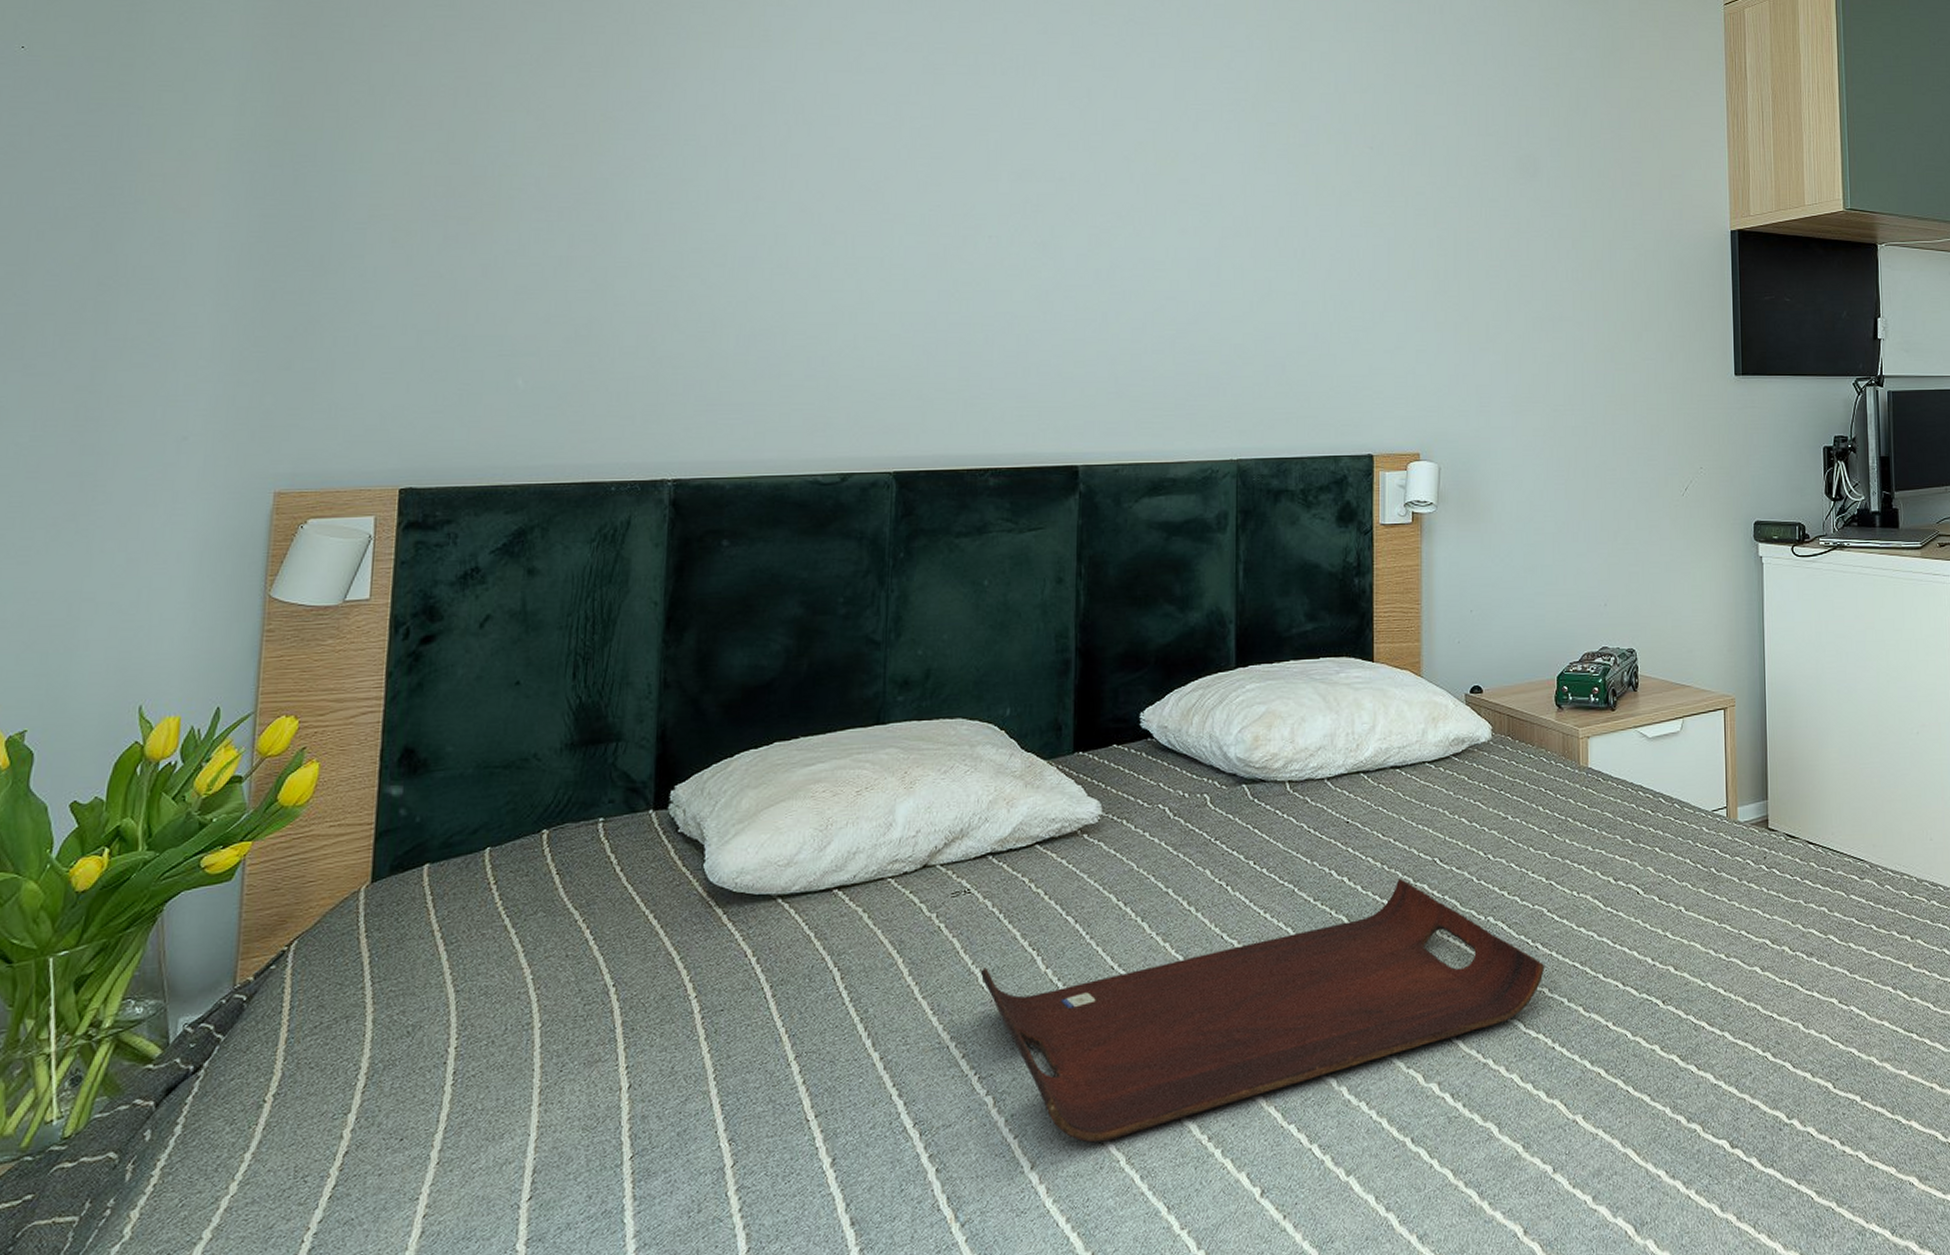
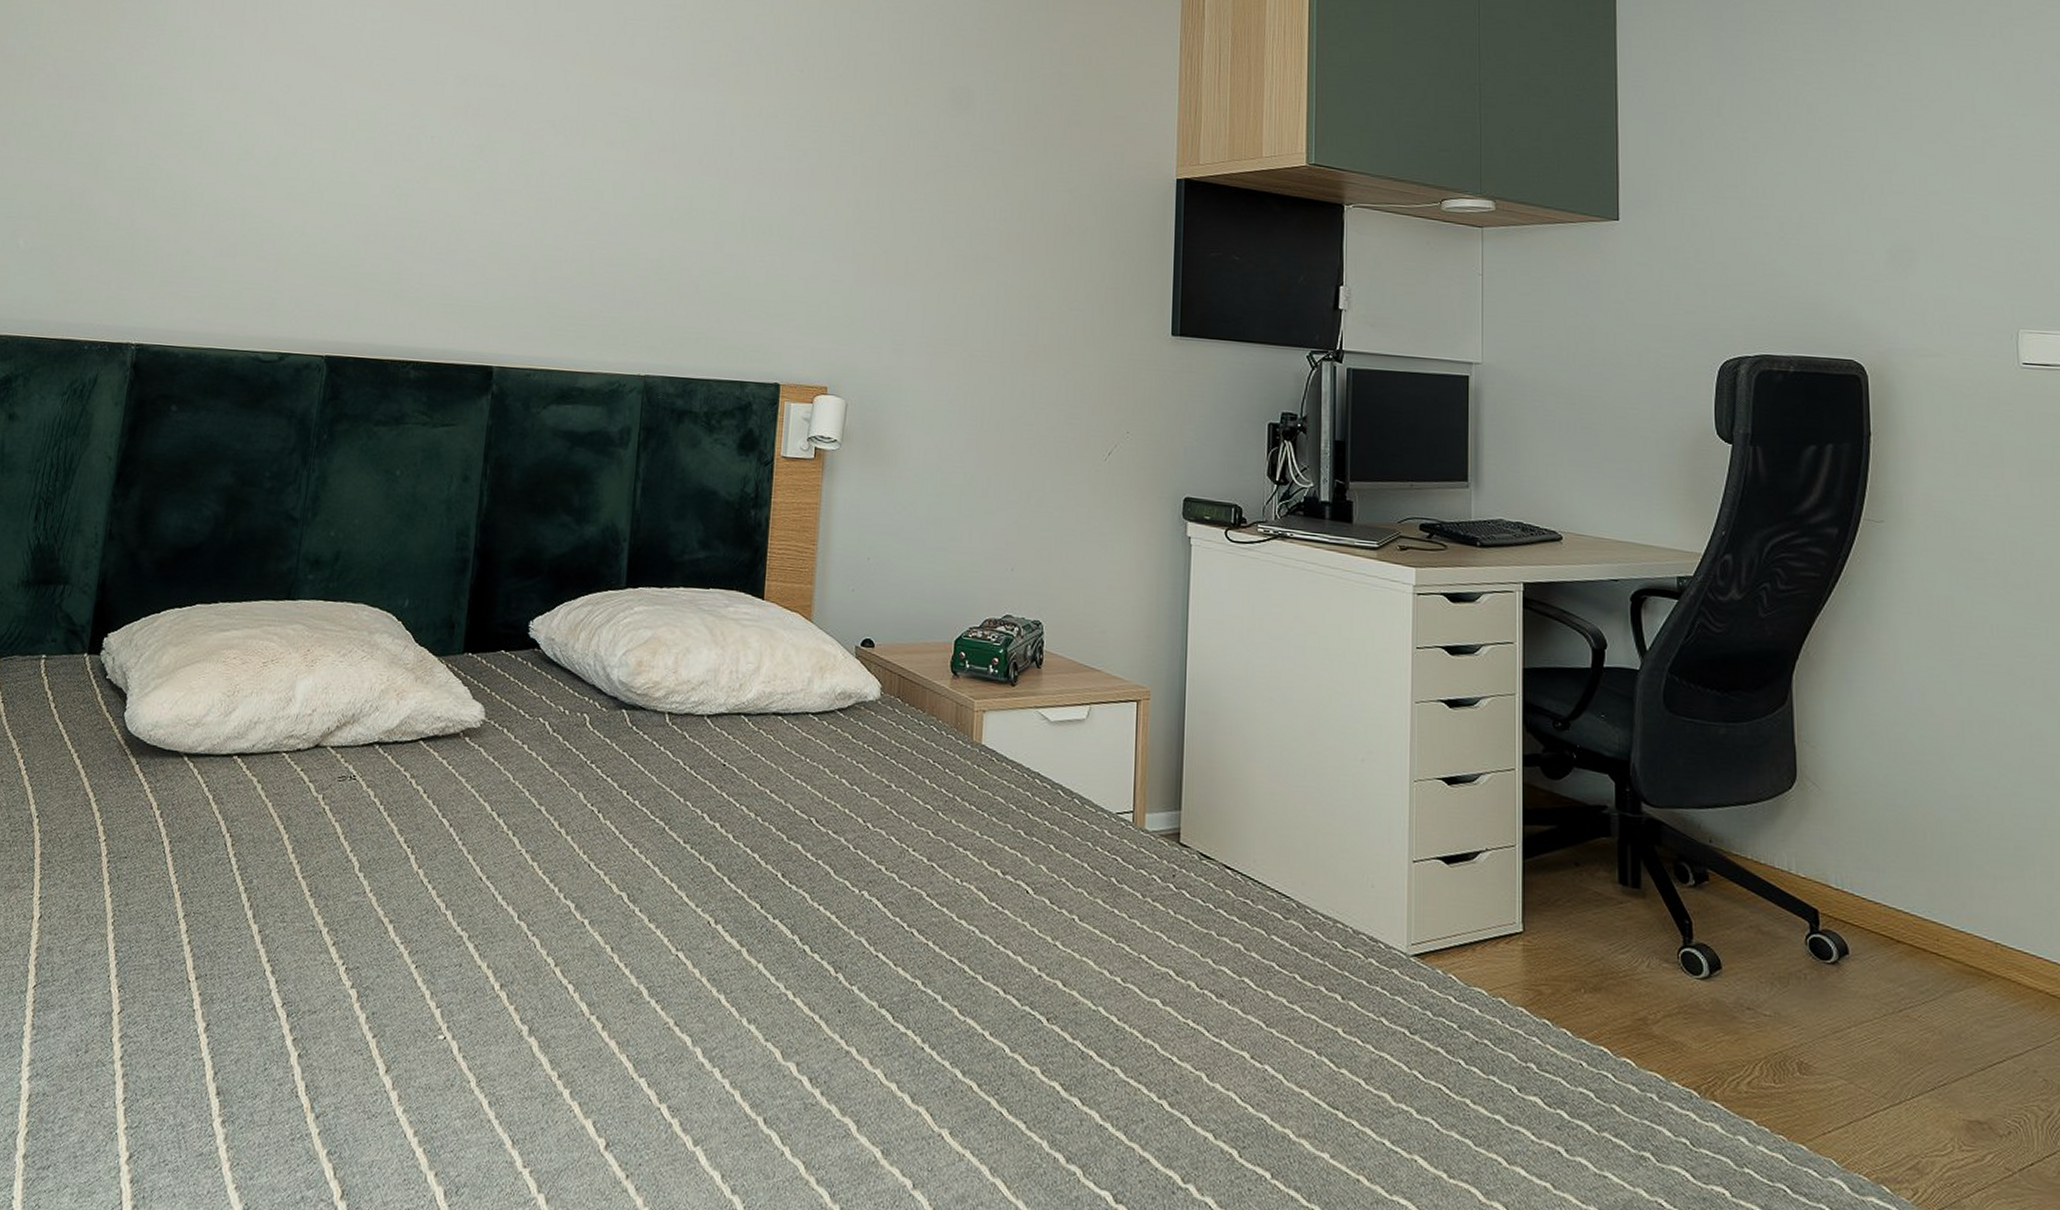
serving tray: present [980,878,1545,1143] -> none [357,833,920,1059]

